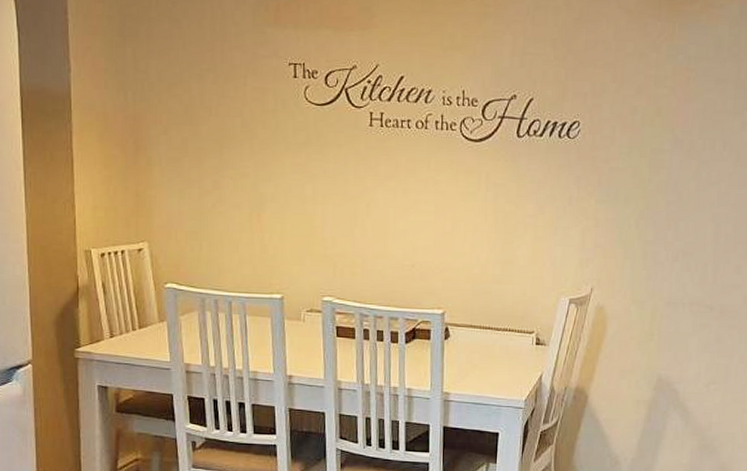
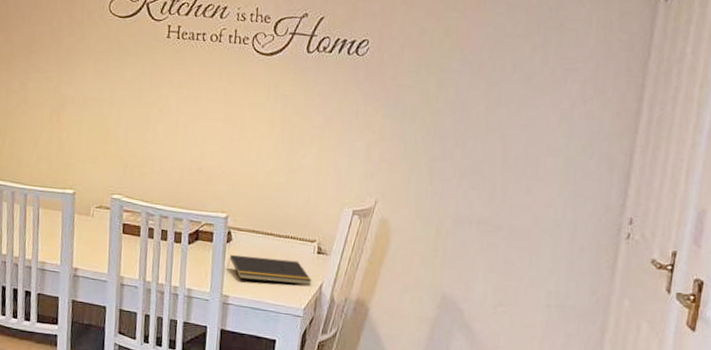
notepad: none [446,351,532,377] -> present [227,254,312,286]

